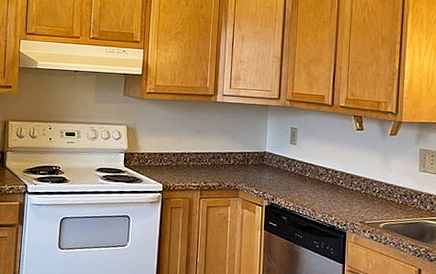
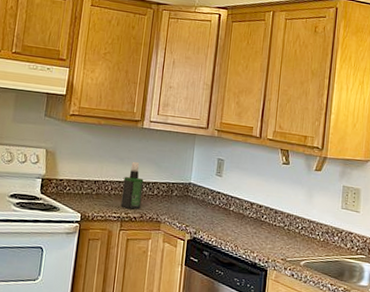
spray bottle: none [199,134,220,179] -> present [120,162,144,210]

